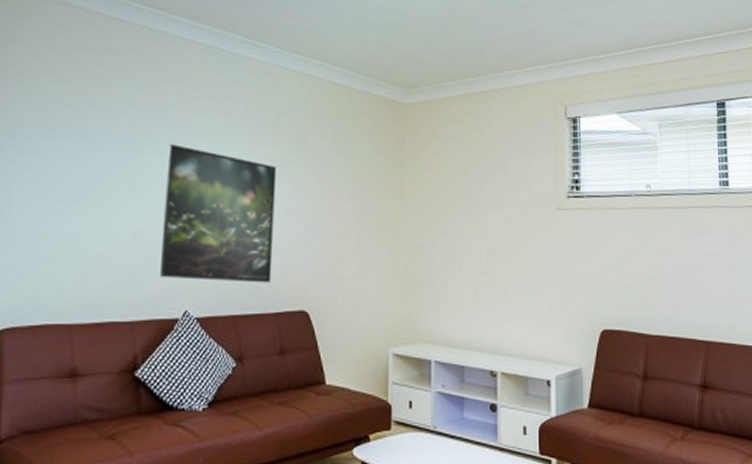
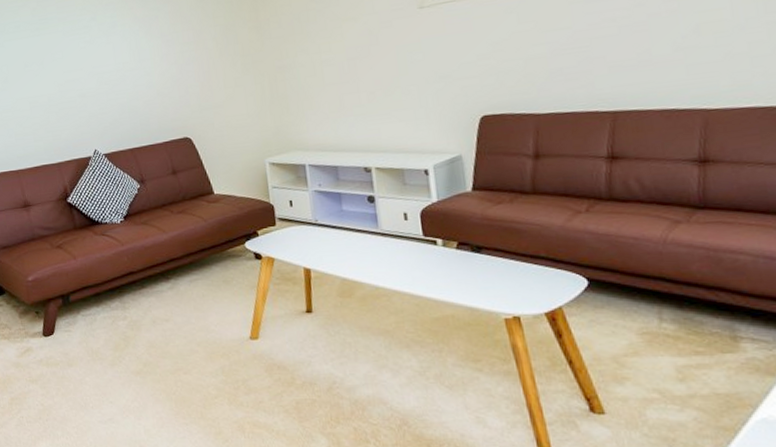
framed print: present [160,144,276,283] -> none [60,22,157,128]

